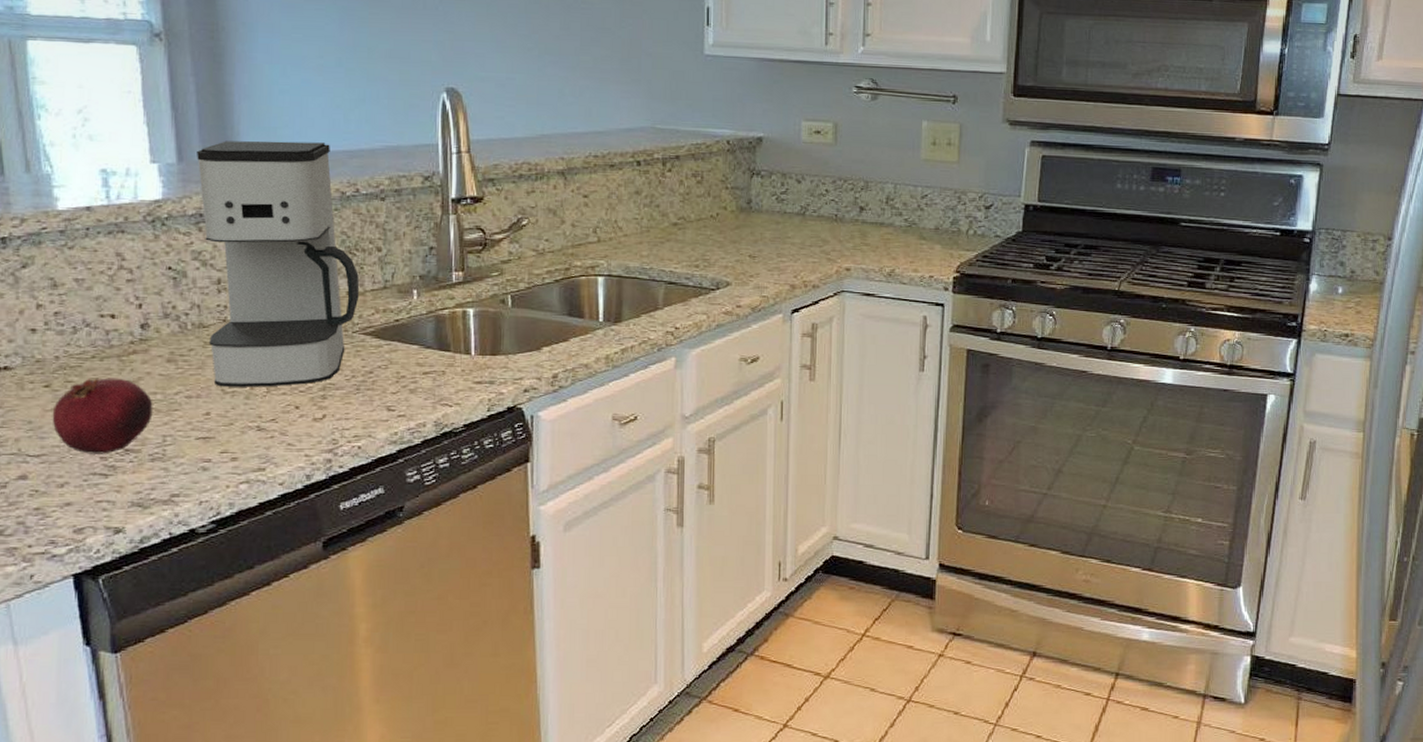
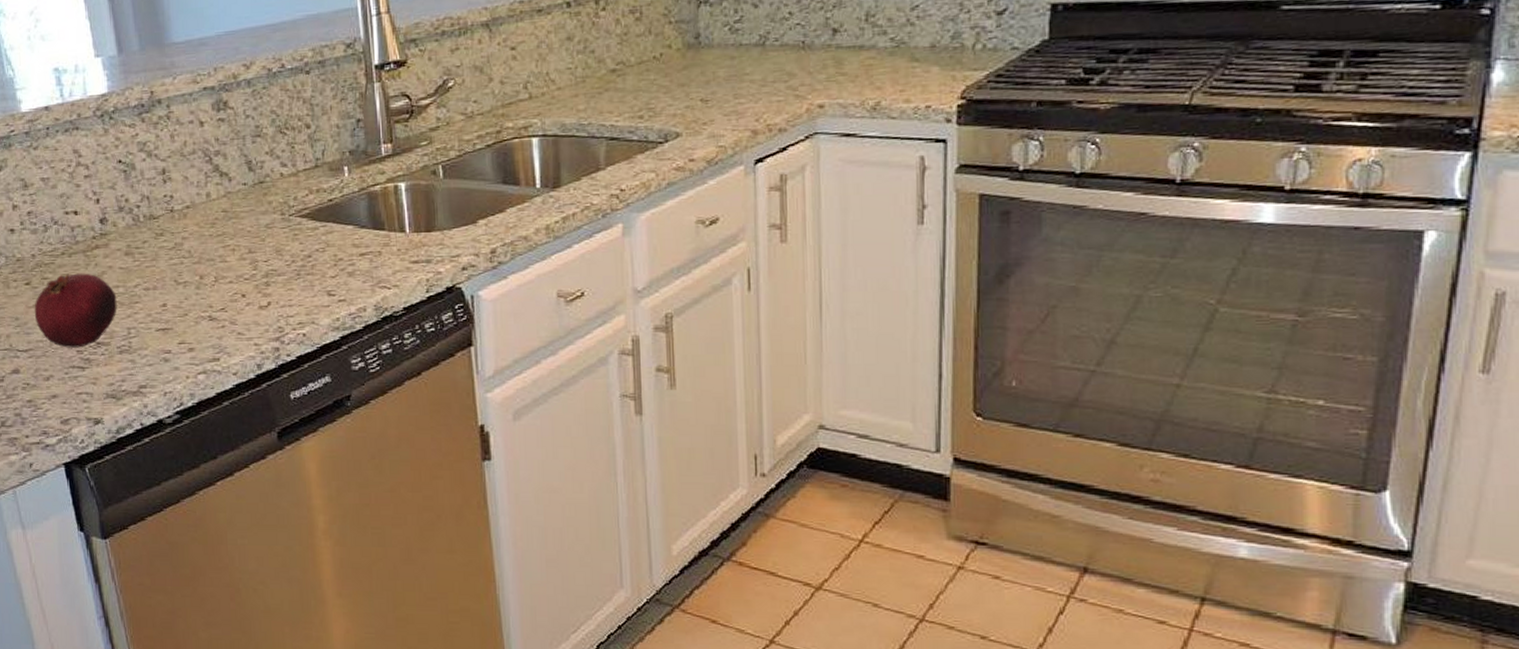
coffee maker: present [197,141,360,387] -> none [134,18,293,278]

